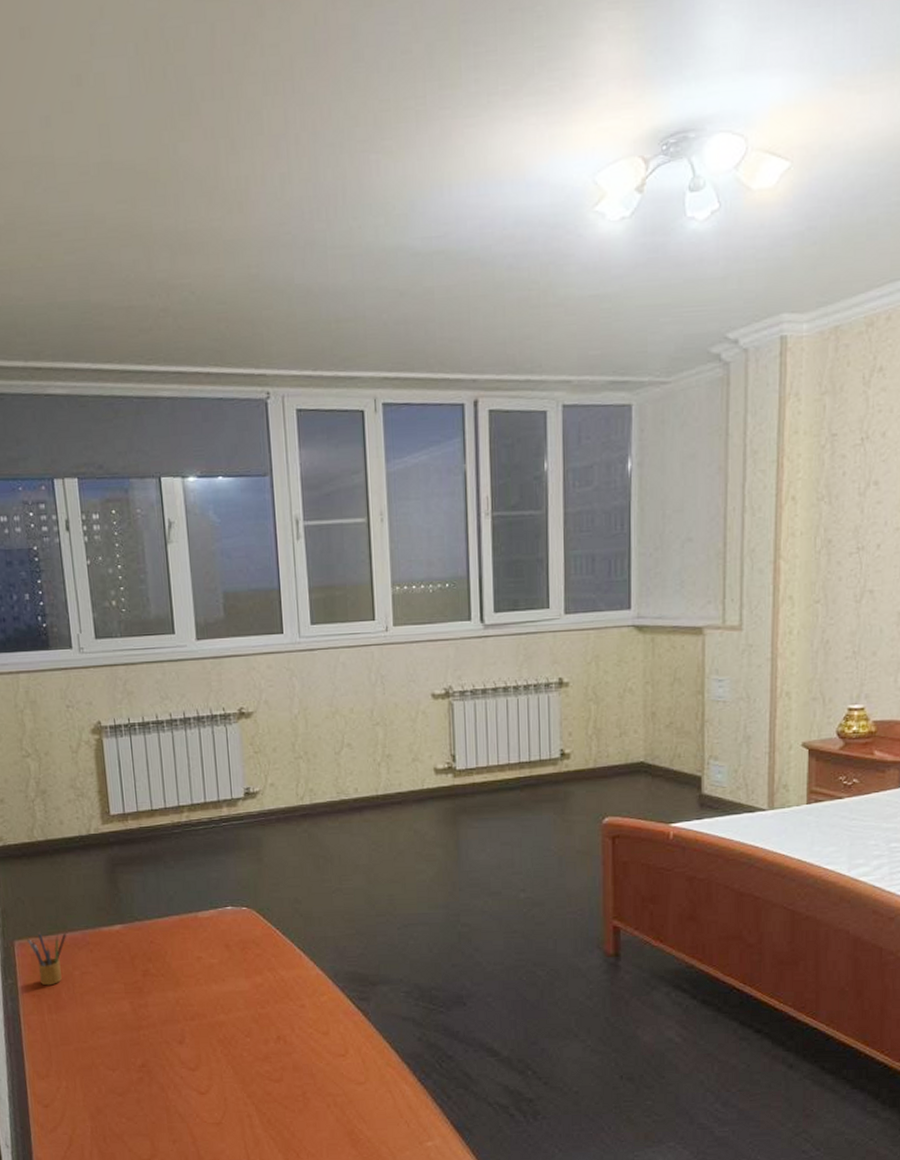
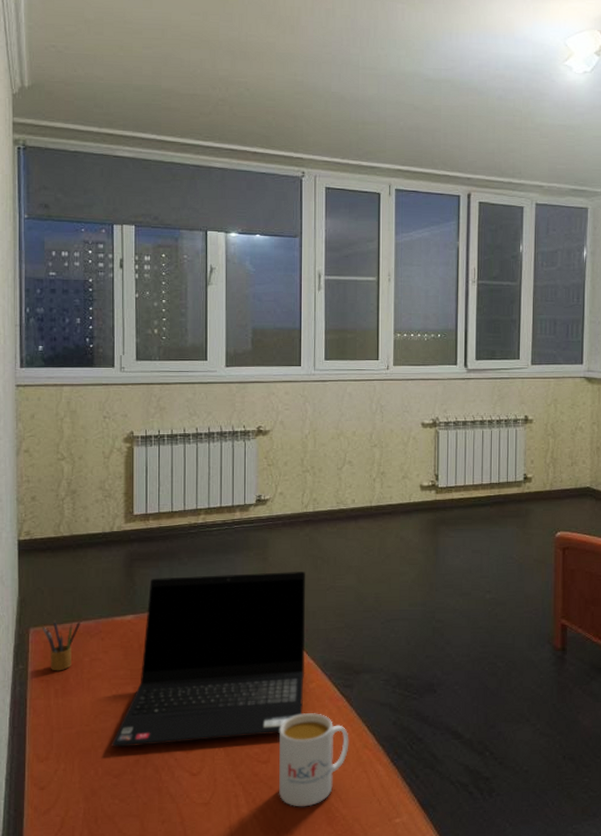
laptop computer: none [111,873,315,1065] -> present [111,572,306,748]
mug: none [291,1028,370,1128] -> present [278,713,349,807]

